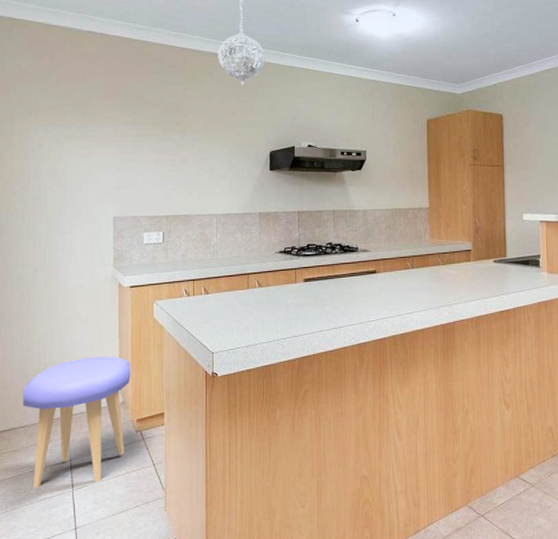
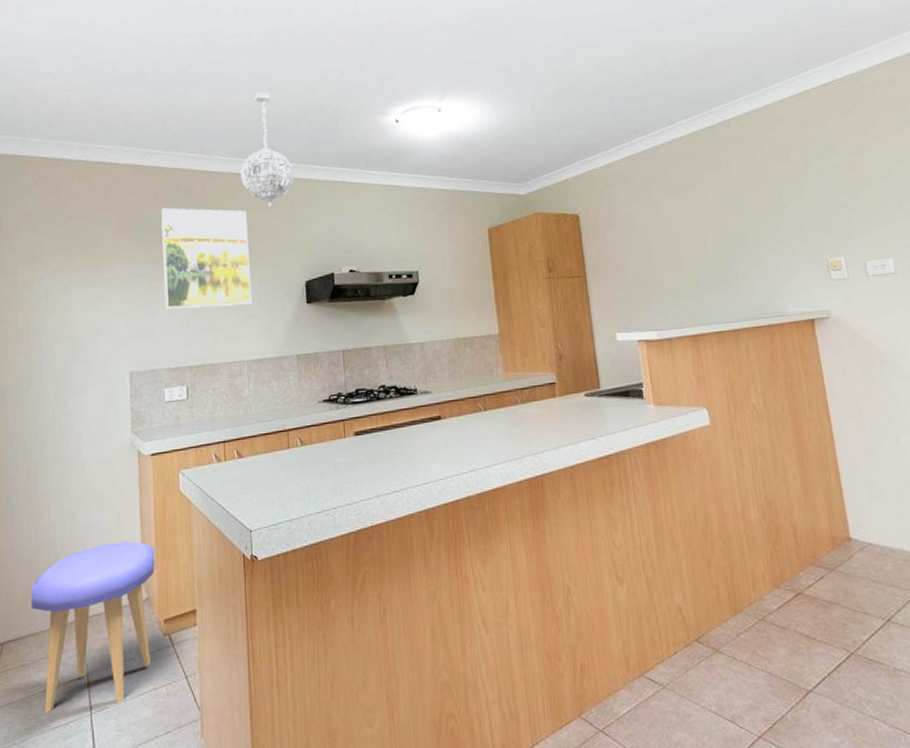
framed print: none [146,78,223,167] -> present [161,208,253,309]

